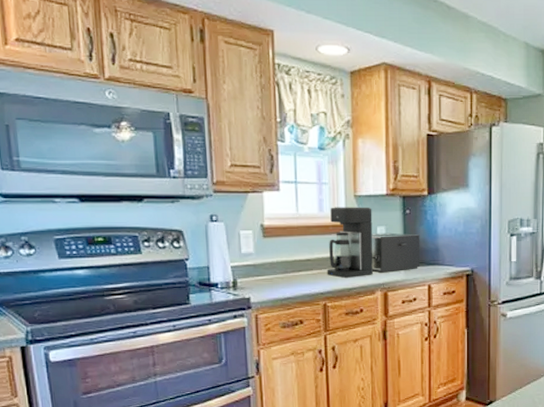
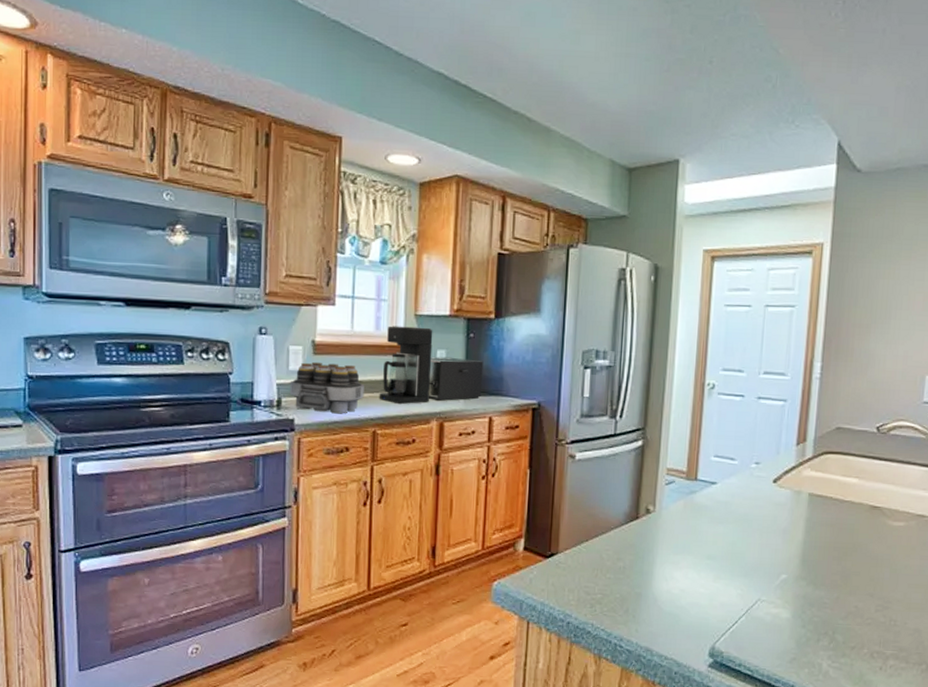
spice rack: none [243,244,313,291] -> present [289,361,364,414]

